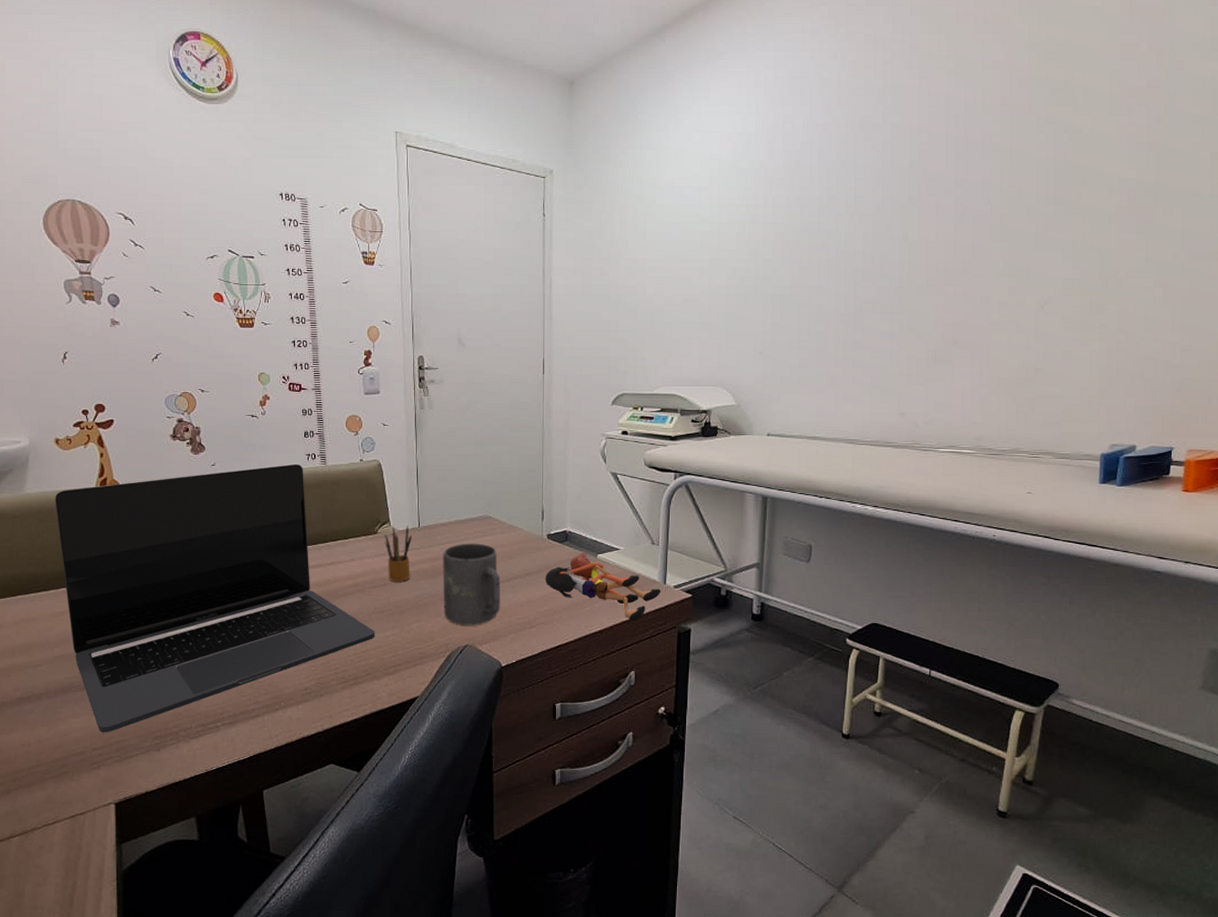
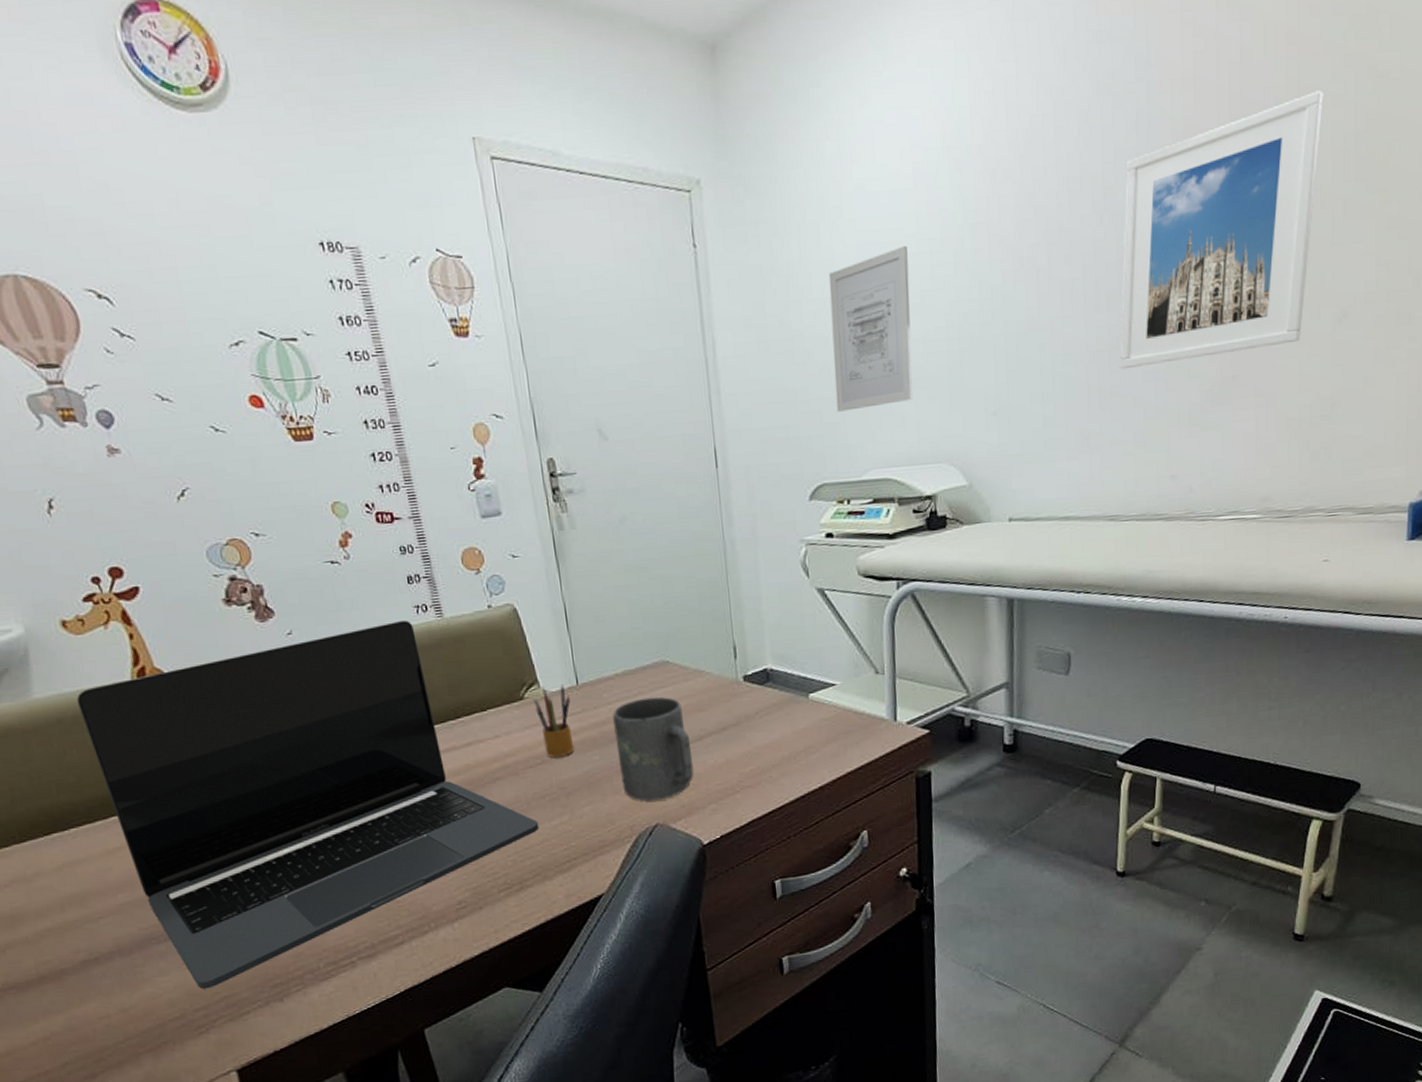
action figure: present [545,553,661,622] -> none [745,694,892,772]
wall art: none [639,226,703,341] -> present [828,245,913,412]
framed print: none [861,139,1030,329] -> present [1119,90,1323,370]

